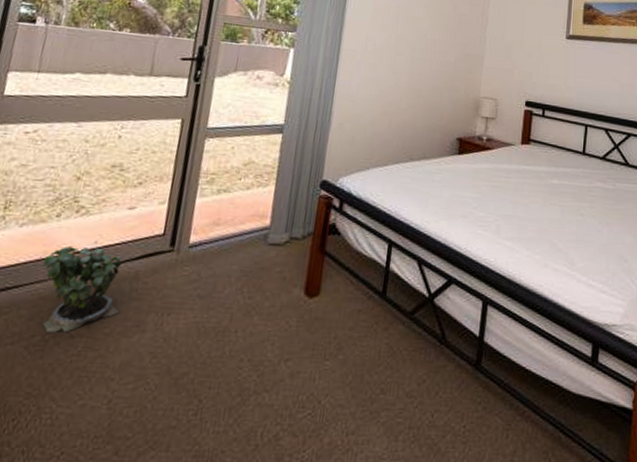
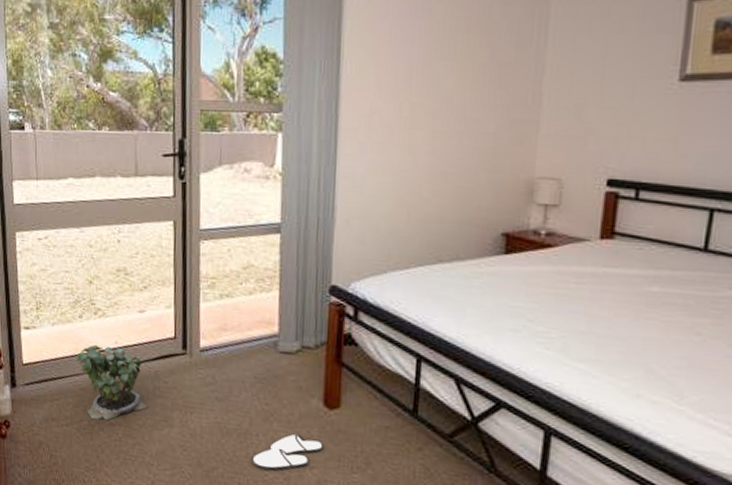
slippers: none [225,326,300,368] -> present [250,433,323,471]

